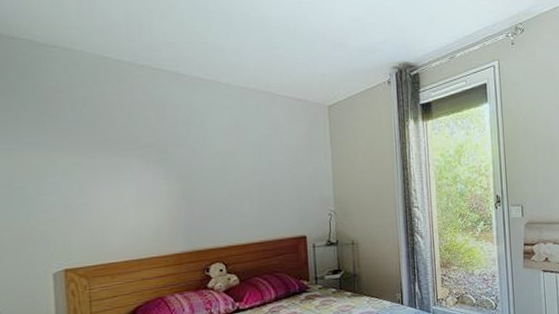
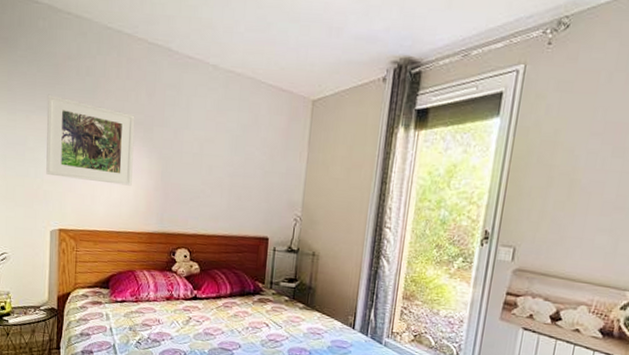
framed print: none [35,129,150,214] -> present [46,94,135,186]

